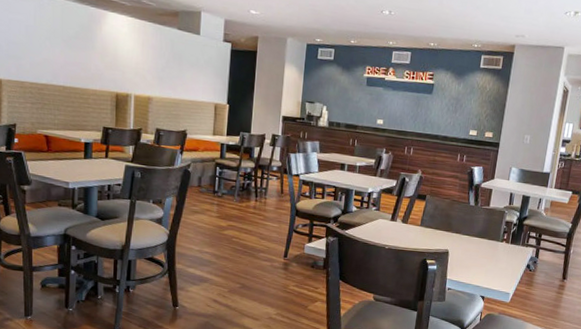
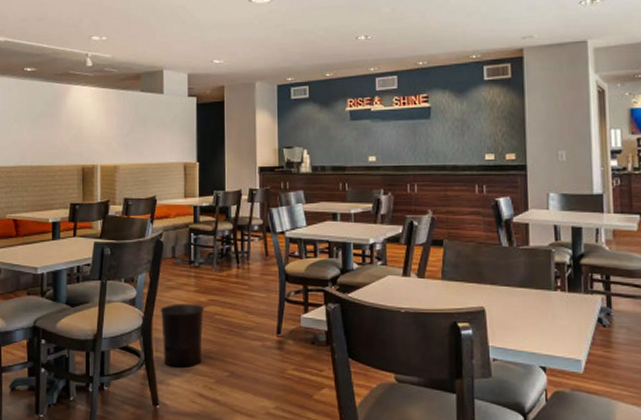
waste bin: none [184,225,223,279] -> present [160,303,204,367]

